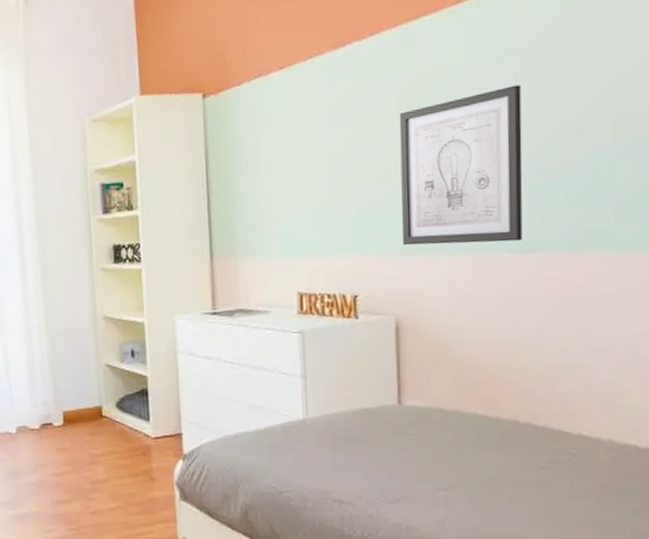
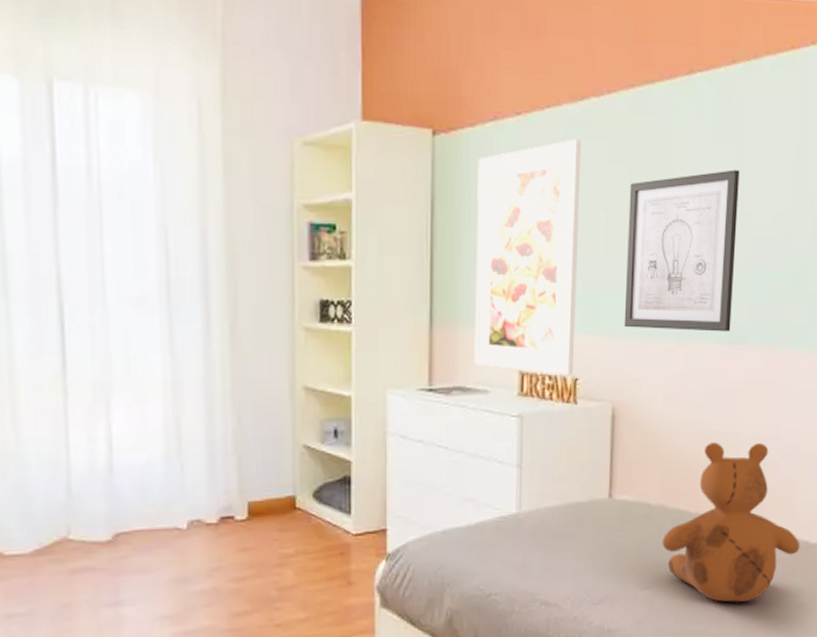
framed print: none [246,81,352,293] -> present [474,139,582,376]
teddy bear: none [460,346,626,506] -> present [662,442,800,602]

